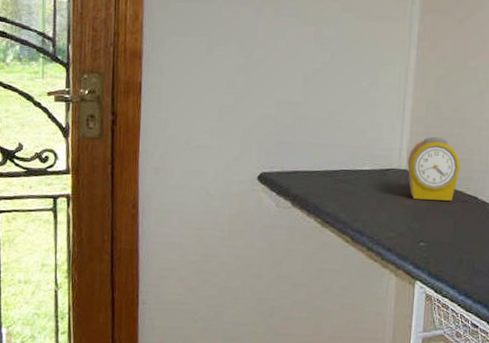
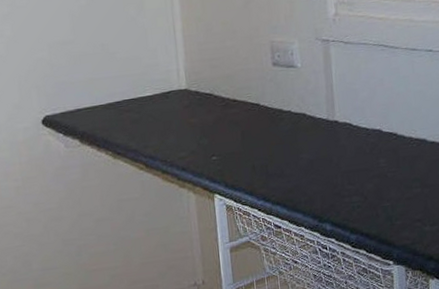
alarm clock: present [407,136,461,201] -> none [186,52,239,116]

